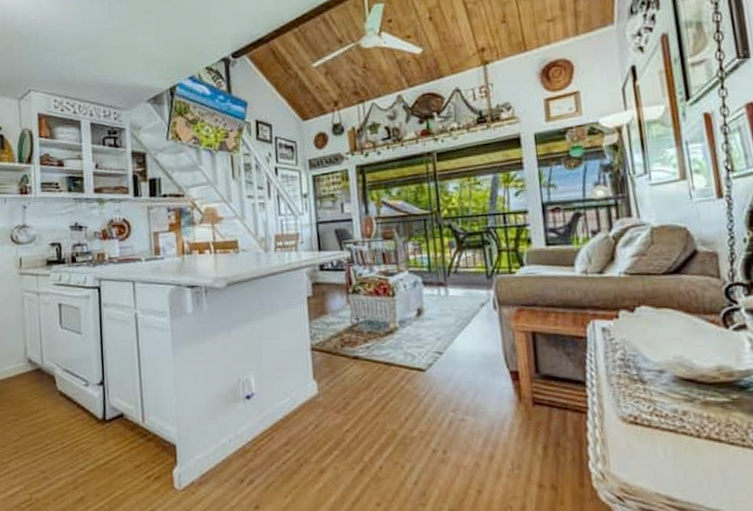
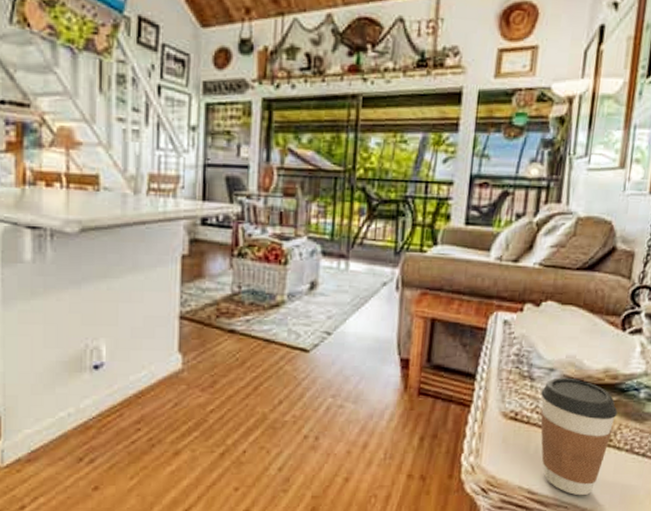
coffee cup: none [656,378,744,502] -> present [540,377,618,496]

